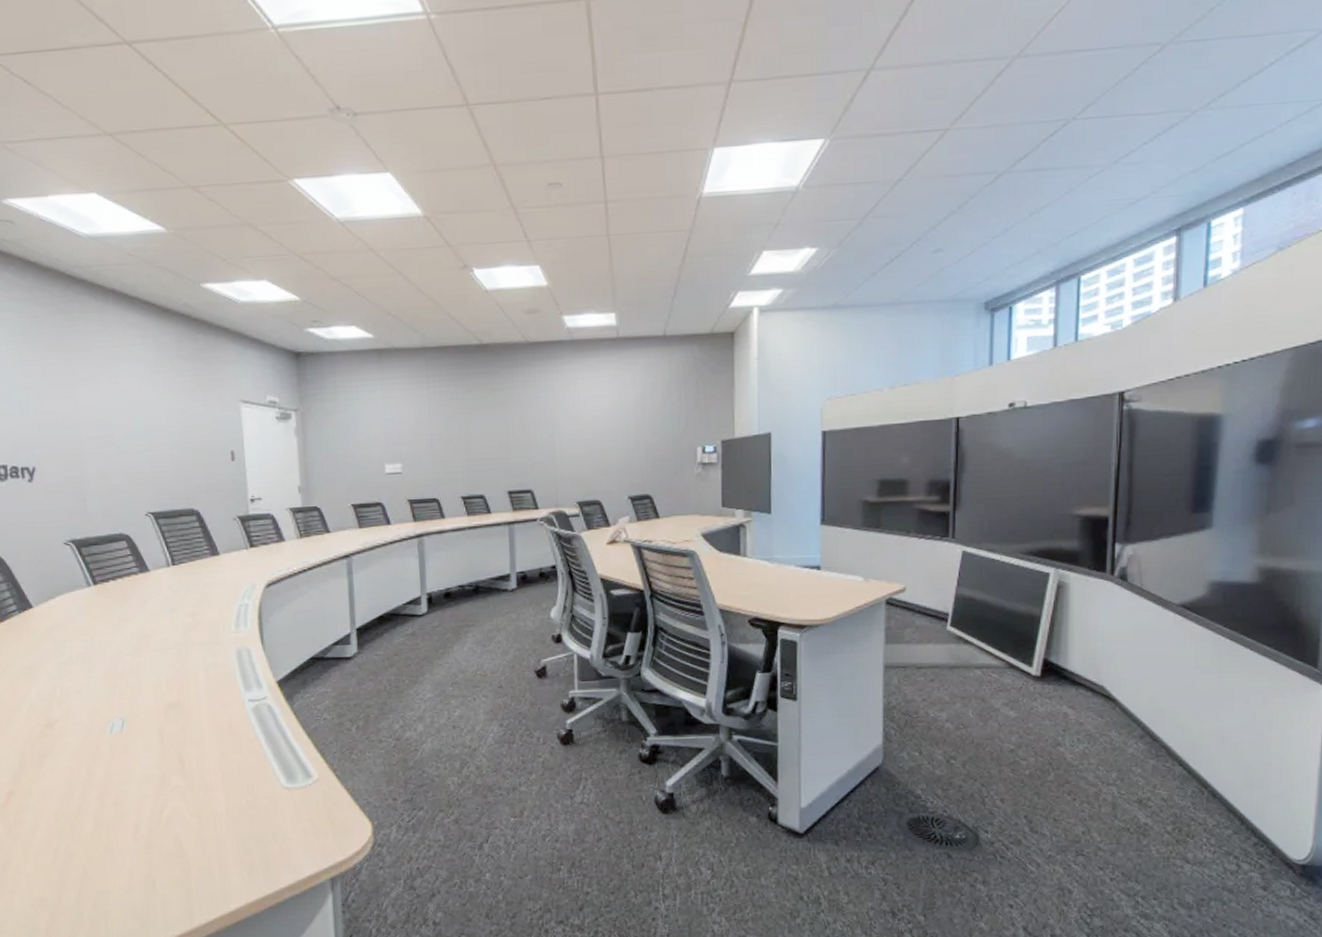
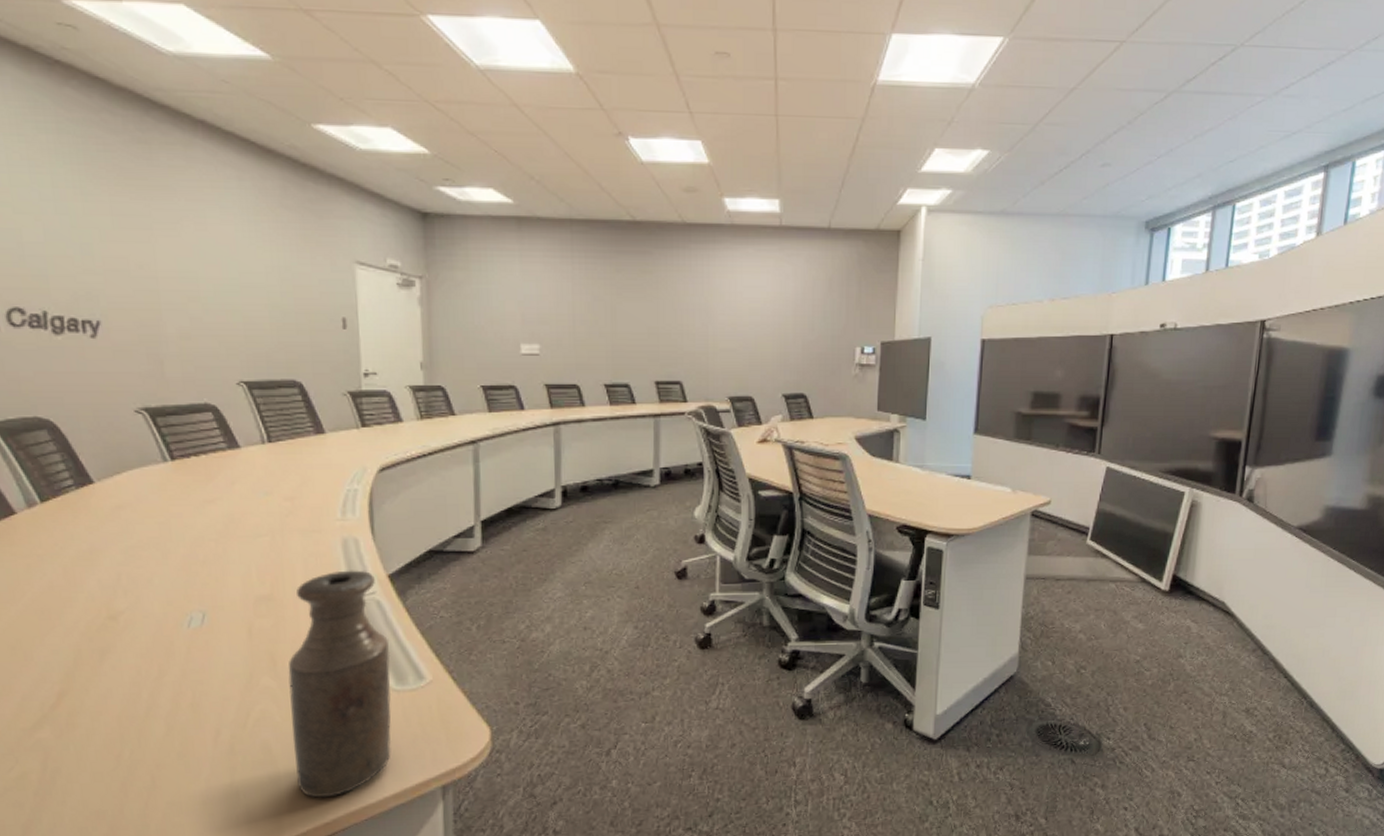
bottle: none [194,677,285,889] -> present [288,570,392,798]

